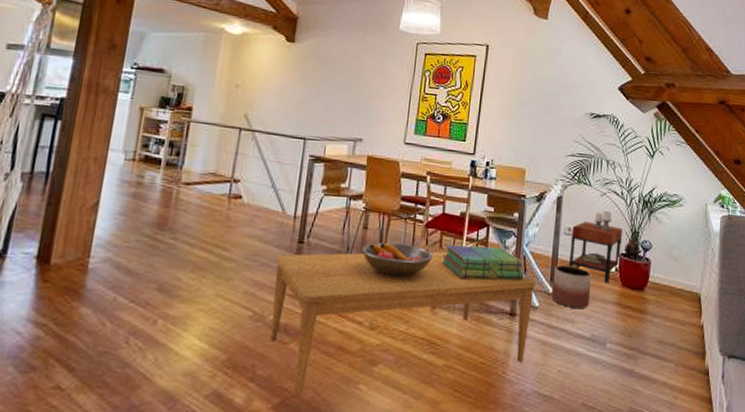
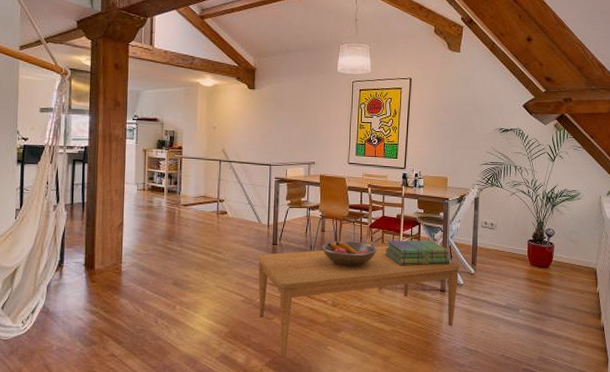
planter: present [551,265,592,308] -> none [473,251,505,284]
side table: present [569,211,623,284] -> none [487,207,530,264]

